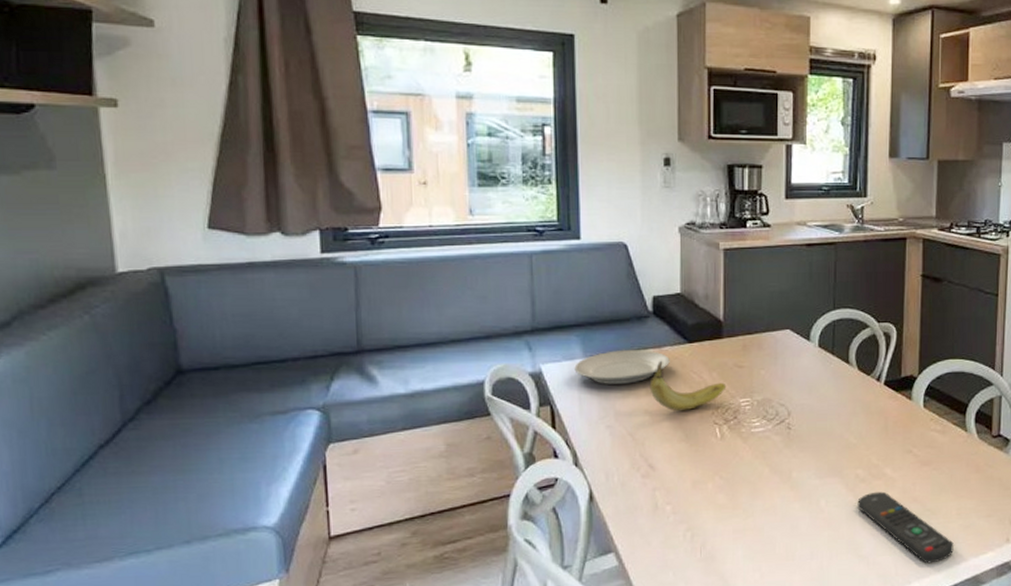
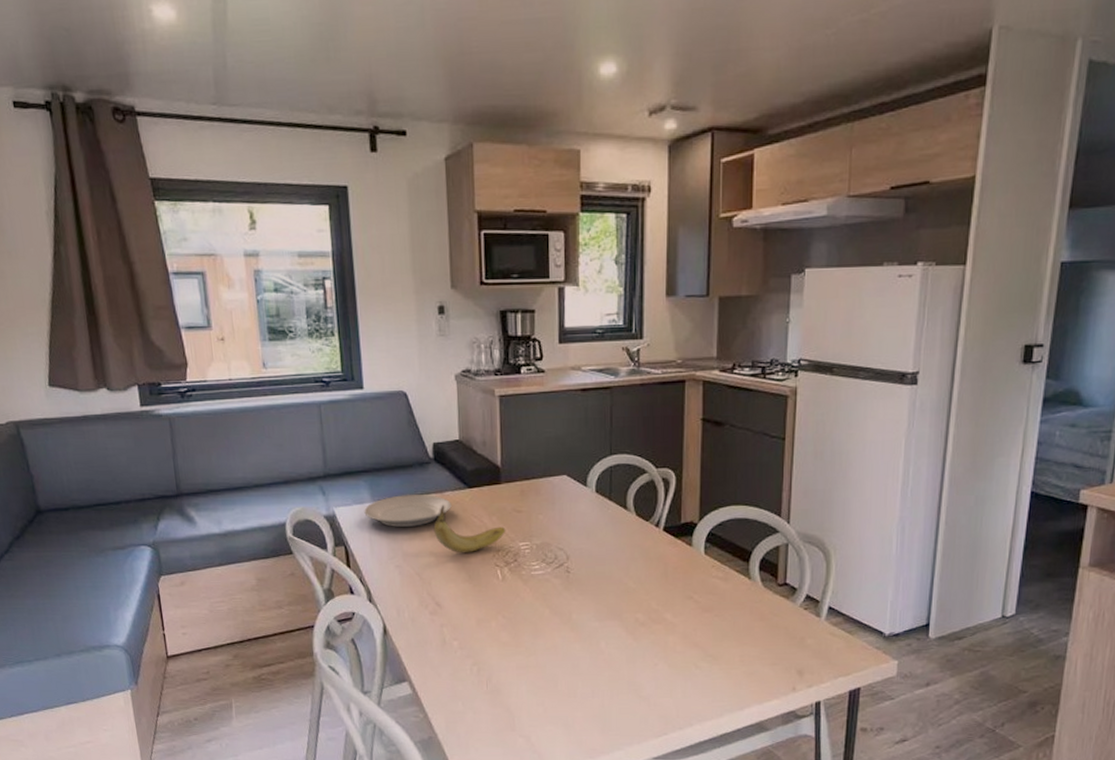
remote control: present [857,491,954,564] -> none [637,636,737,708]

